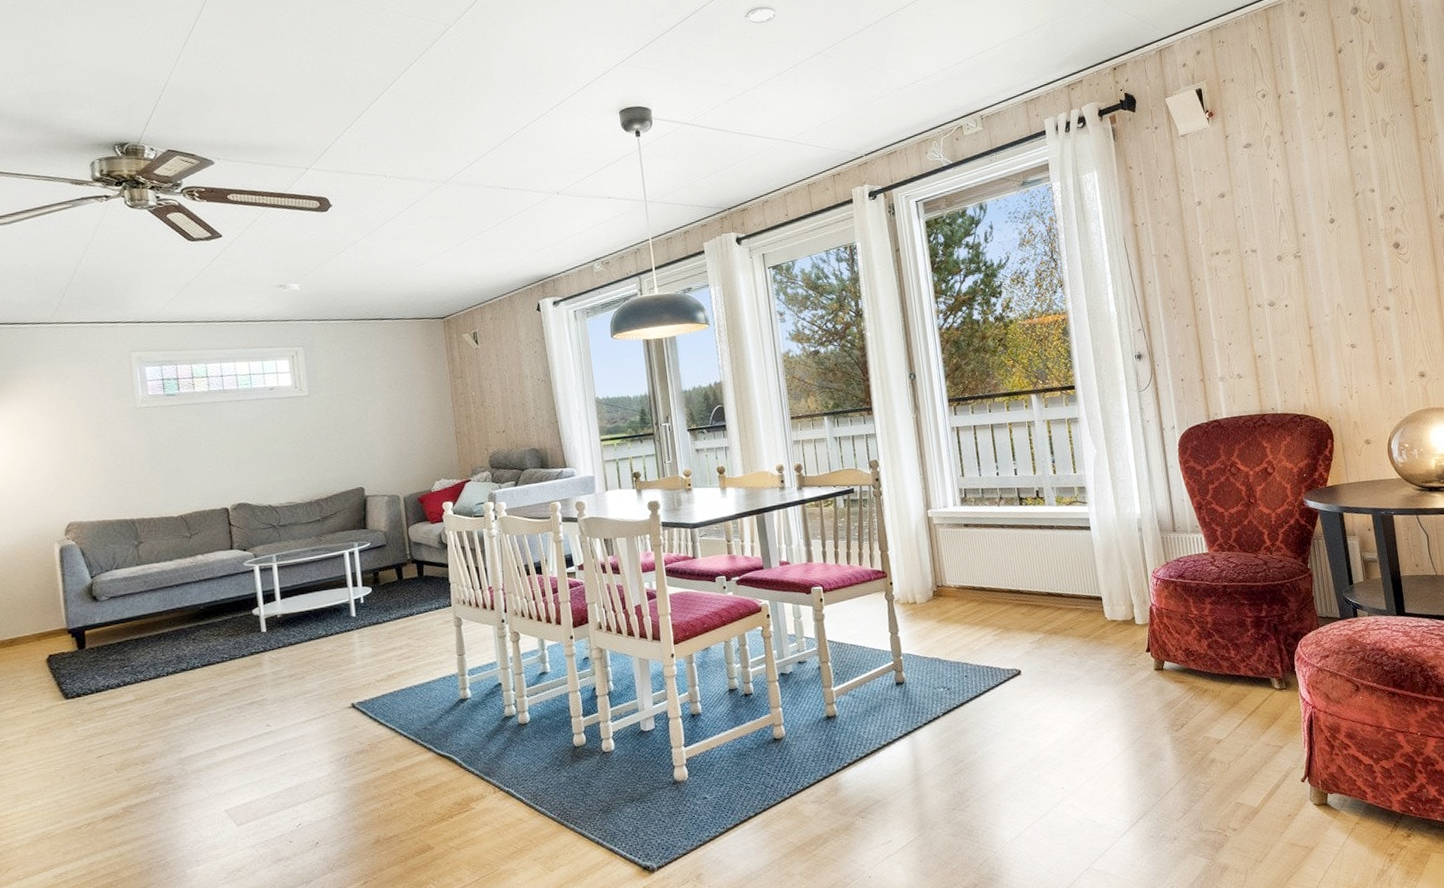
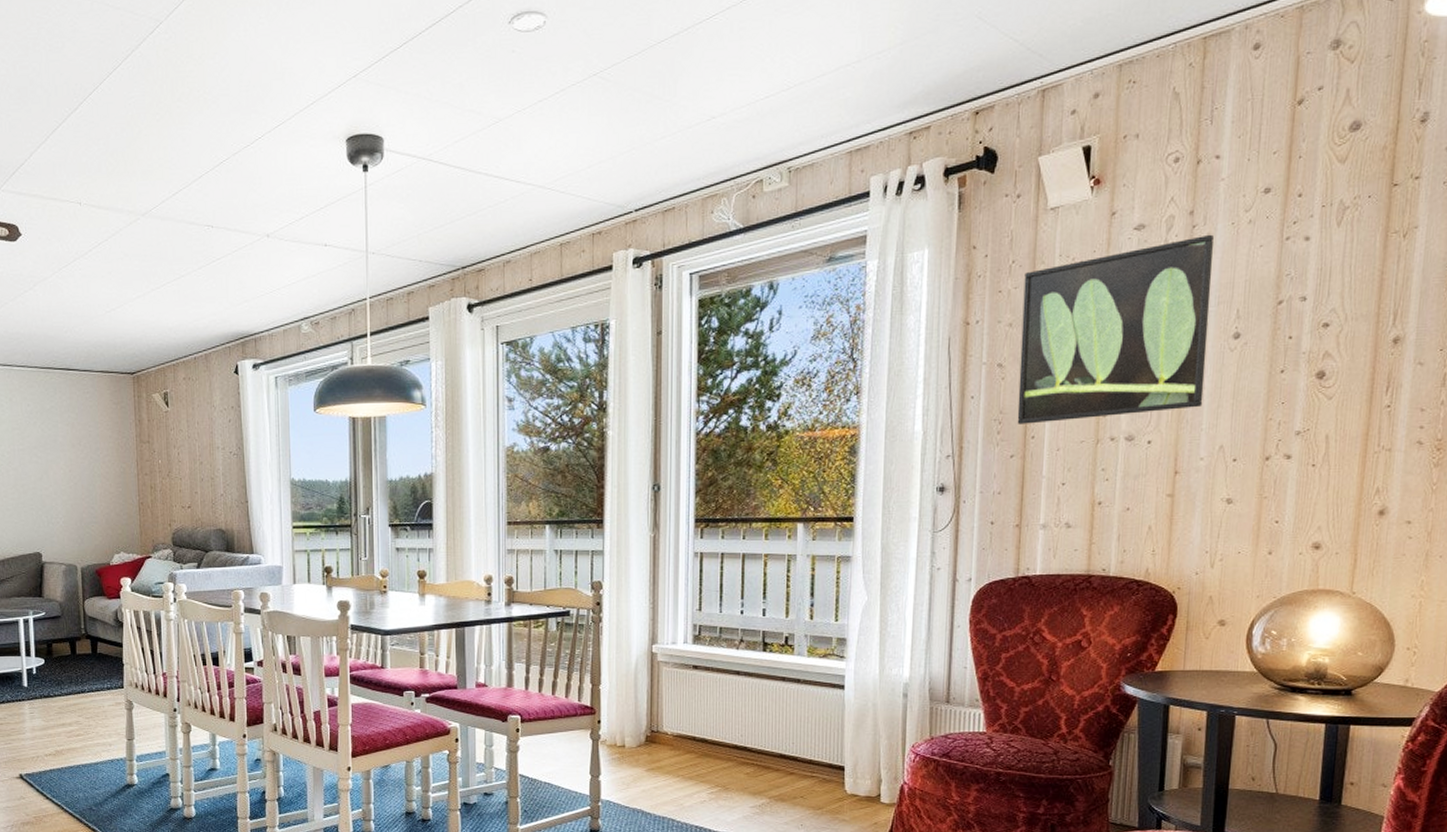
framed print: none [1171,148,1319,300] -> present [1017,234,1214,424]

